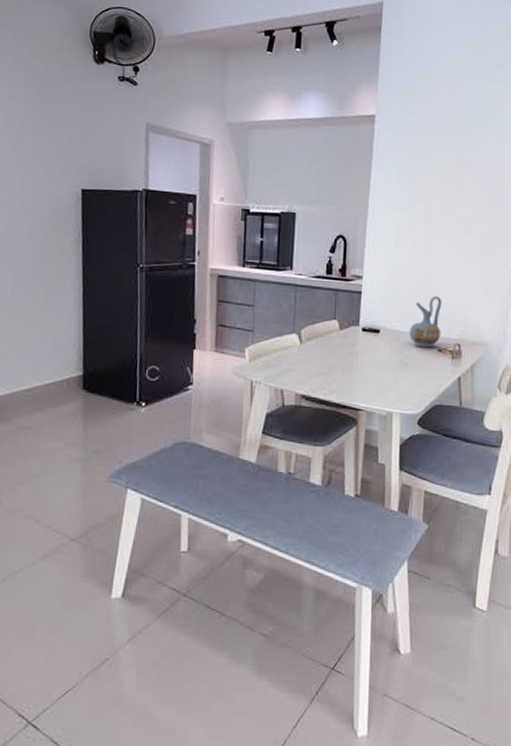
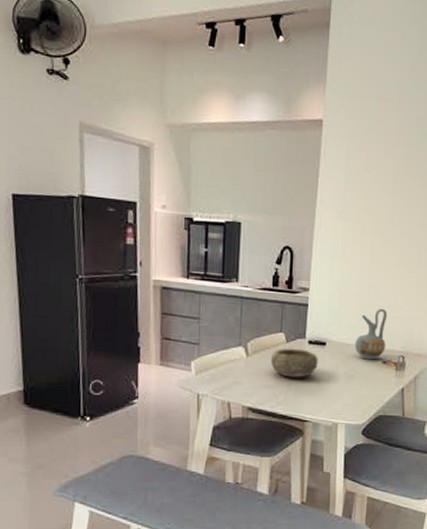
bowl: none [323,335,372,366] -> present [270,348,318,378]

